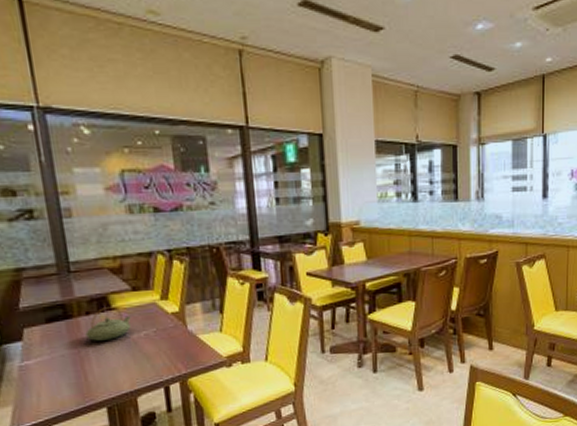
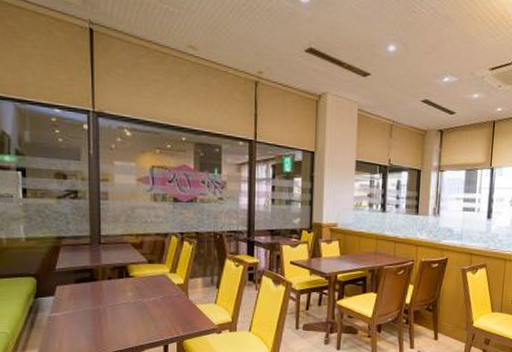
teapot: present [85,307,131,341] -> none [106,275,144,302]

